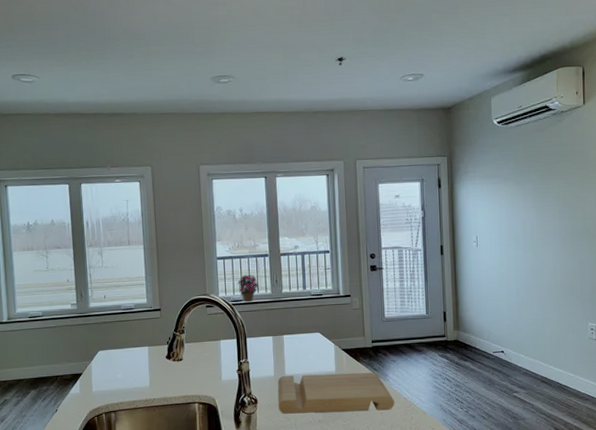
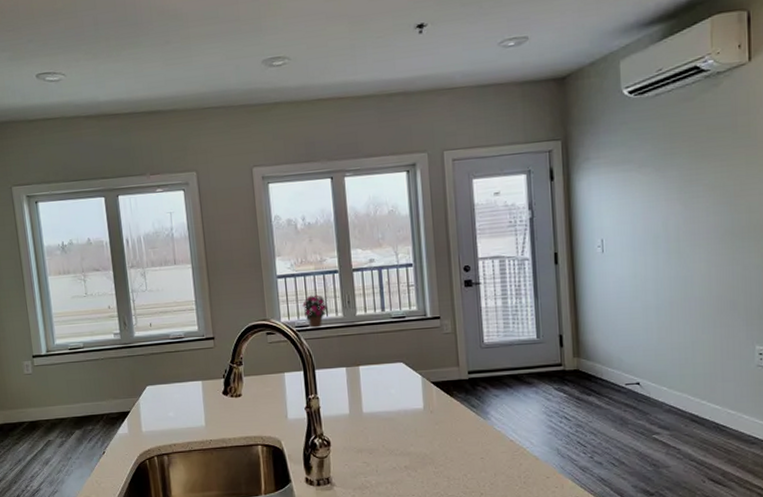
cutting board: present [278,372,395,414] -> none [354,409,499,459]

